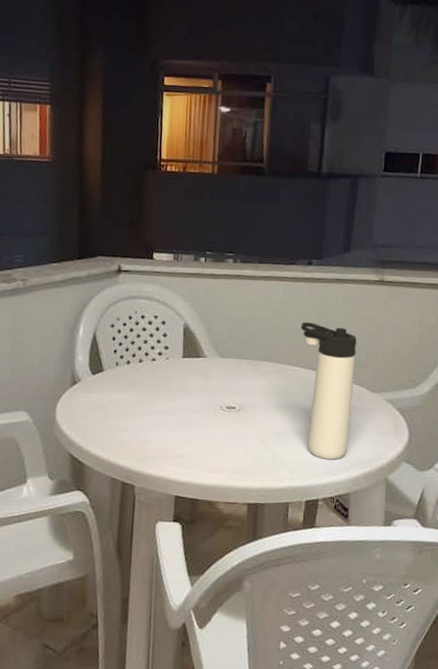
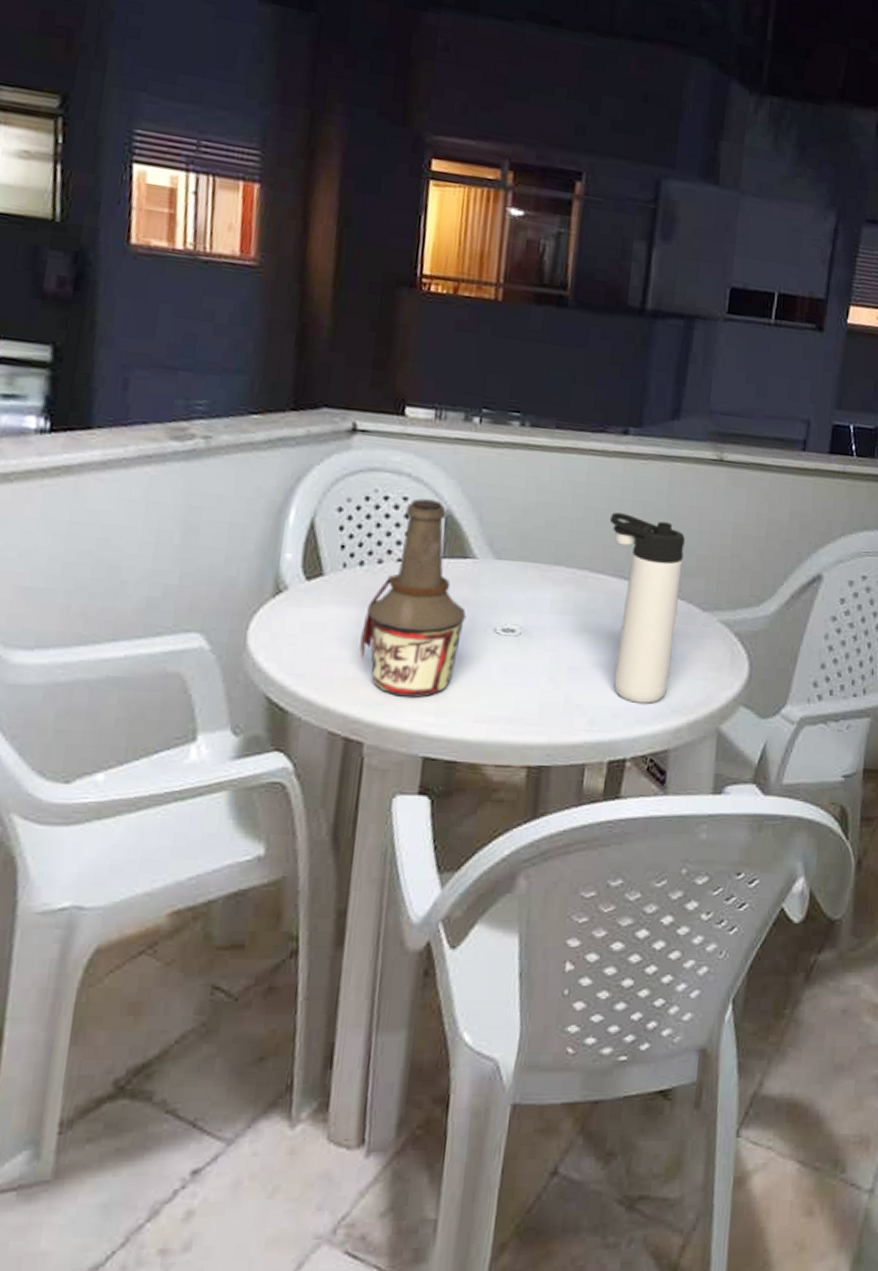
bottle: none [129,316,201,455] -> present [359,498,467,698]

